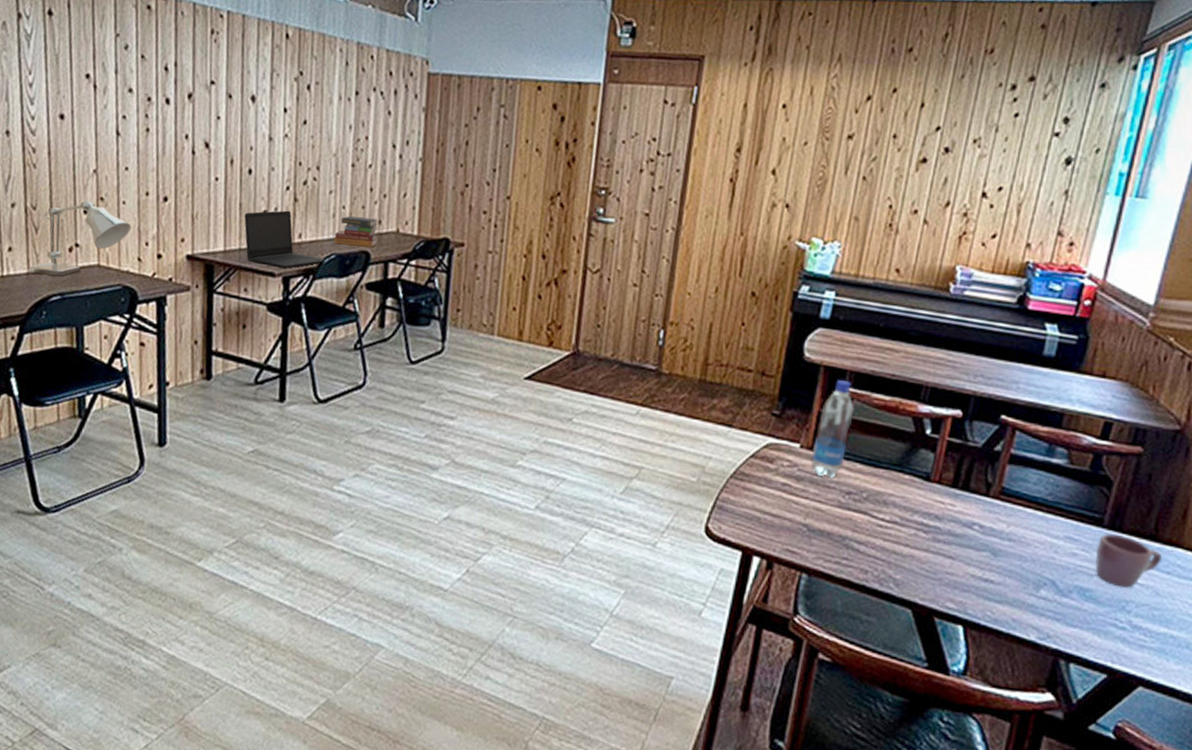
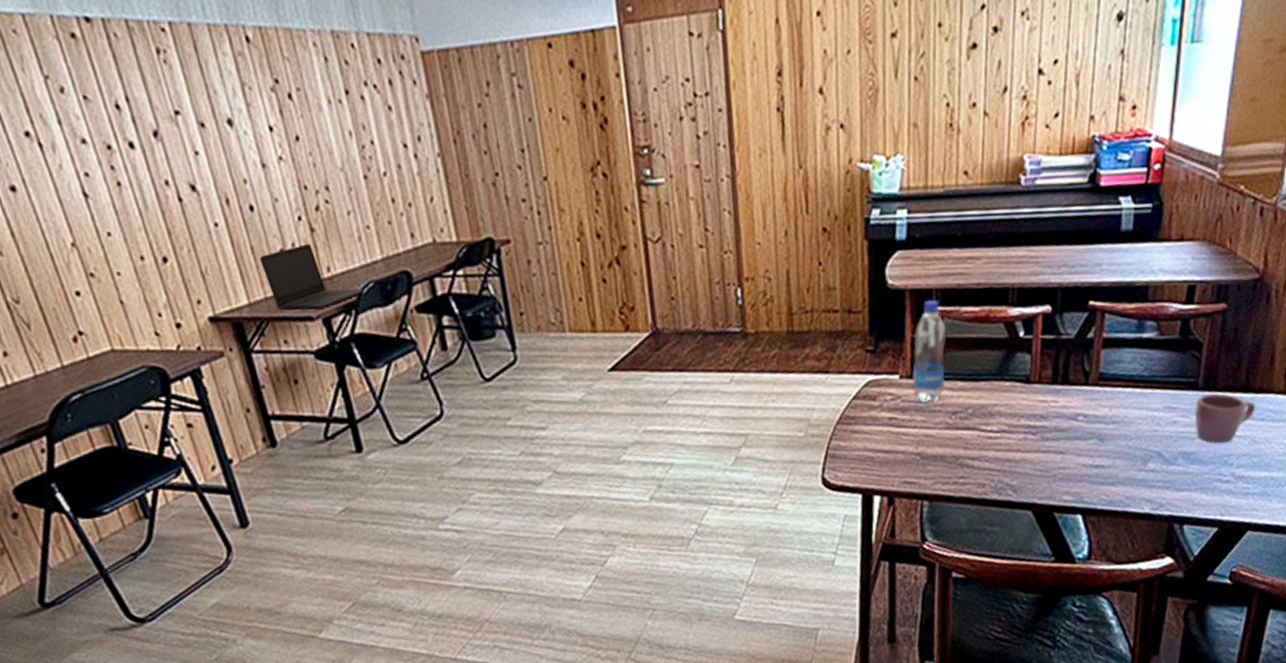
desk lamp: present [29,200,132,278] -> none [31,279,137,377]
books: present [333,215,378,248] -> none [366,232,415,270]

